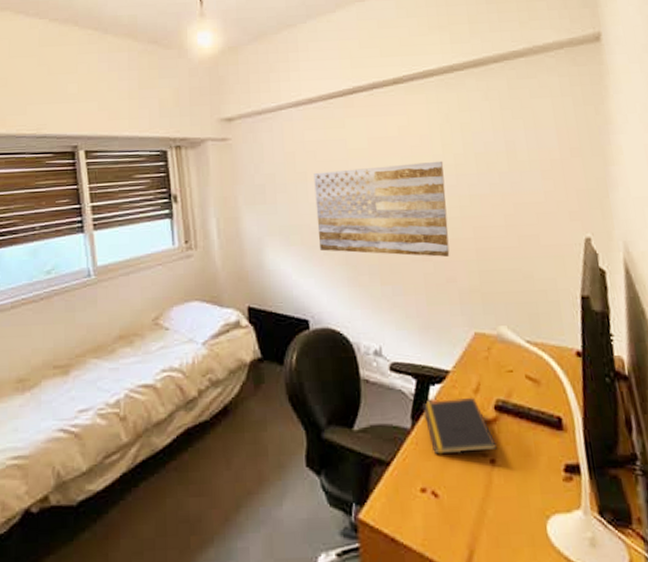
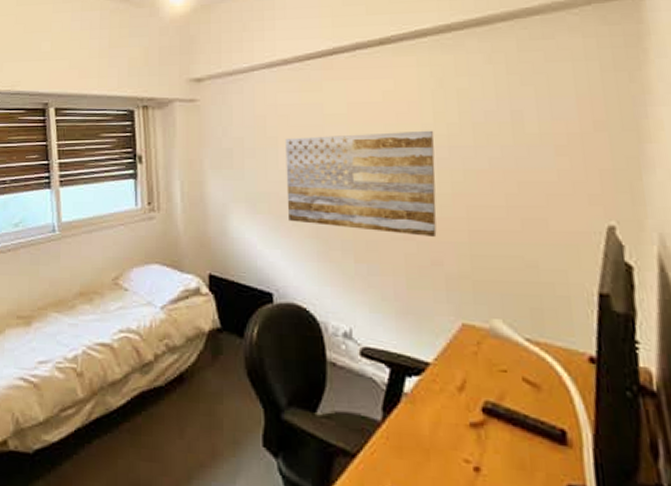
notepad: present [422,397,498,454] -> none [396,393,484,458]

